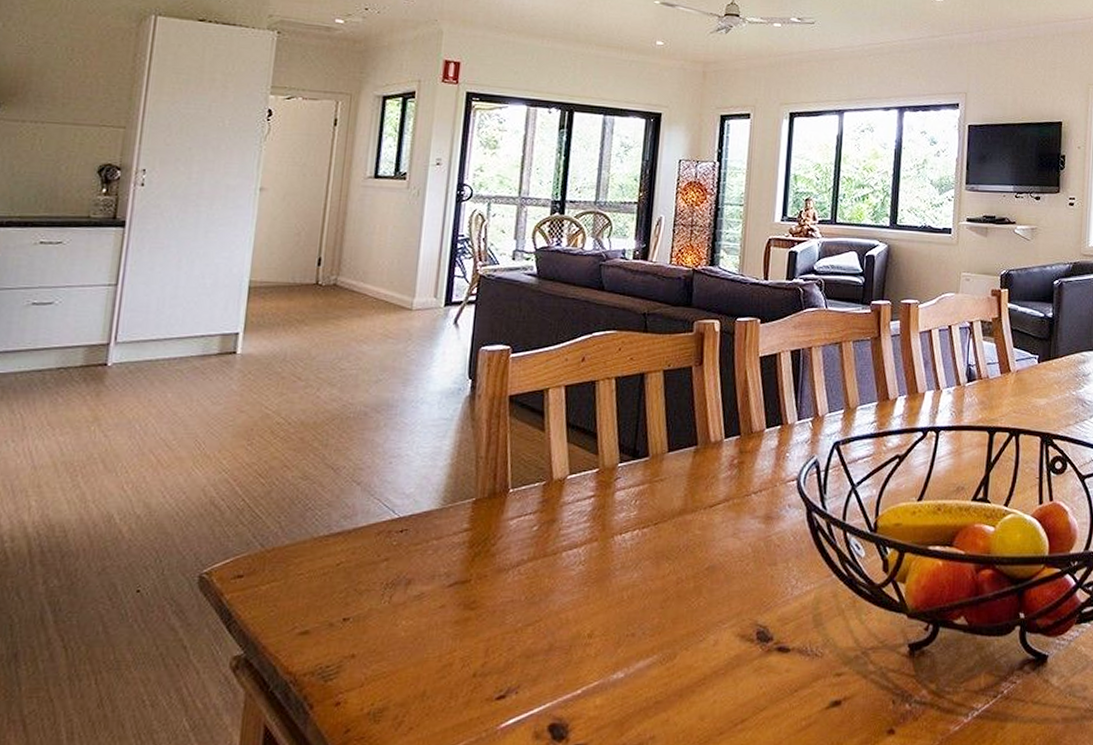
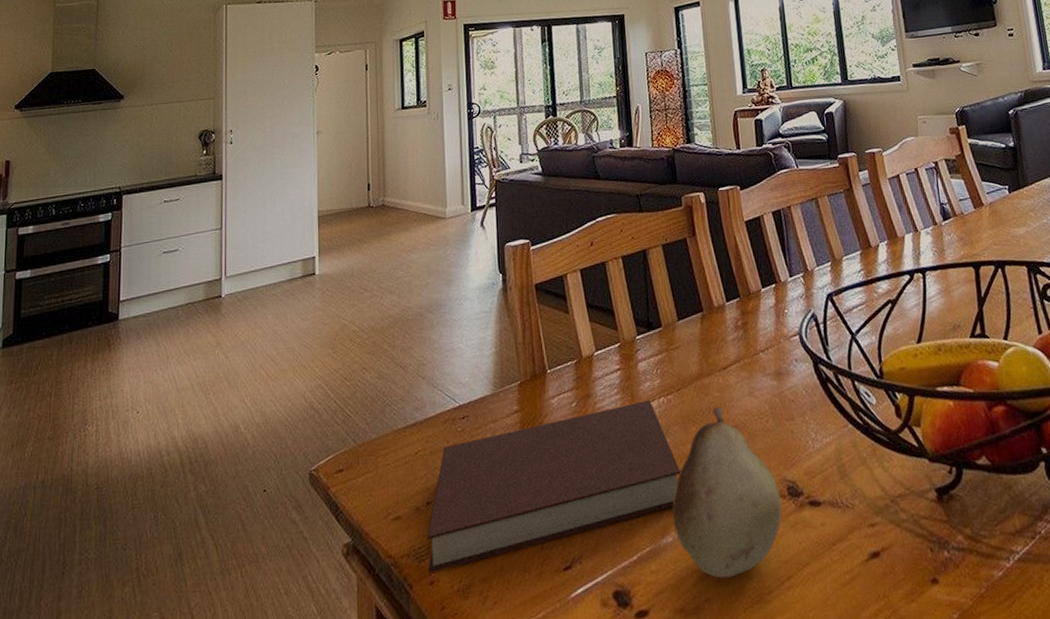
notebook: none [334,531,644,693] -> present [426,400,680,573]
fruit: none [627,544,748,717] -> present [672,406,782,578]

